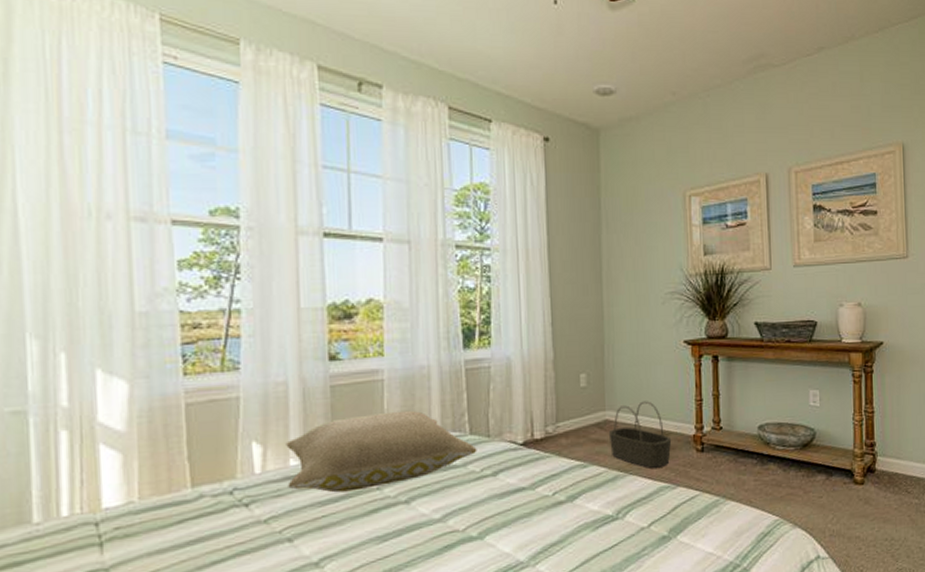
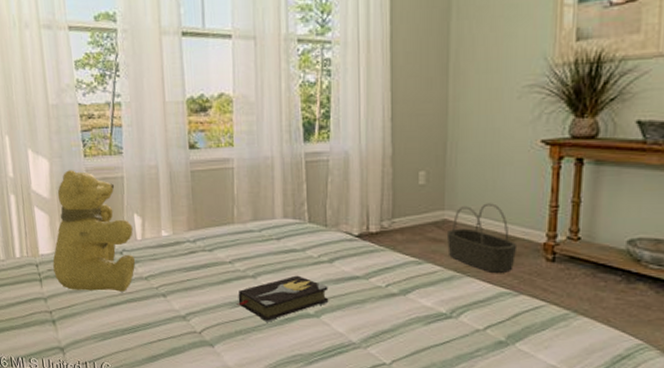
teddy bear: none [123,392,252,552] -> present [53,170,136,292]
pillow: present [286,410,477,493] -> none [158,196,315,262]
hardback book: none [384,494,493,554] -> present [235,275,329,322]

